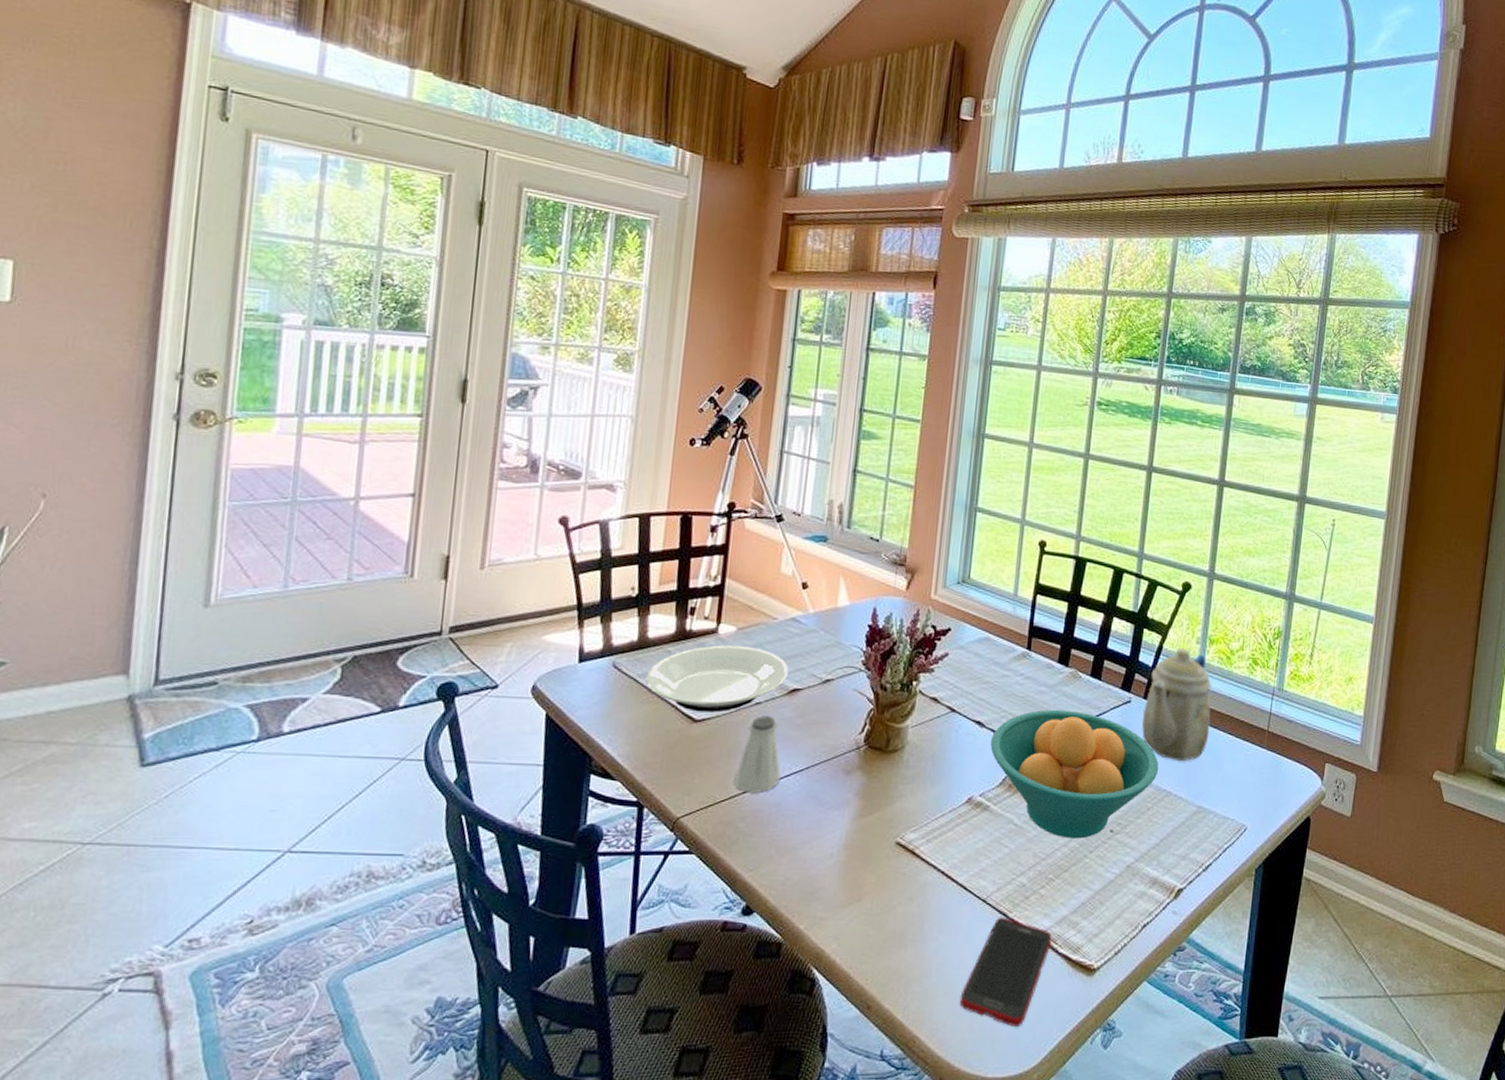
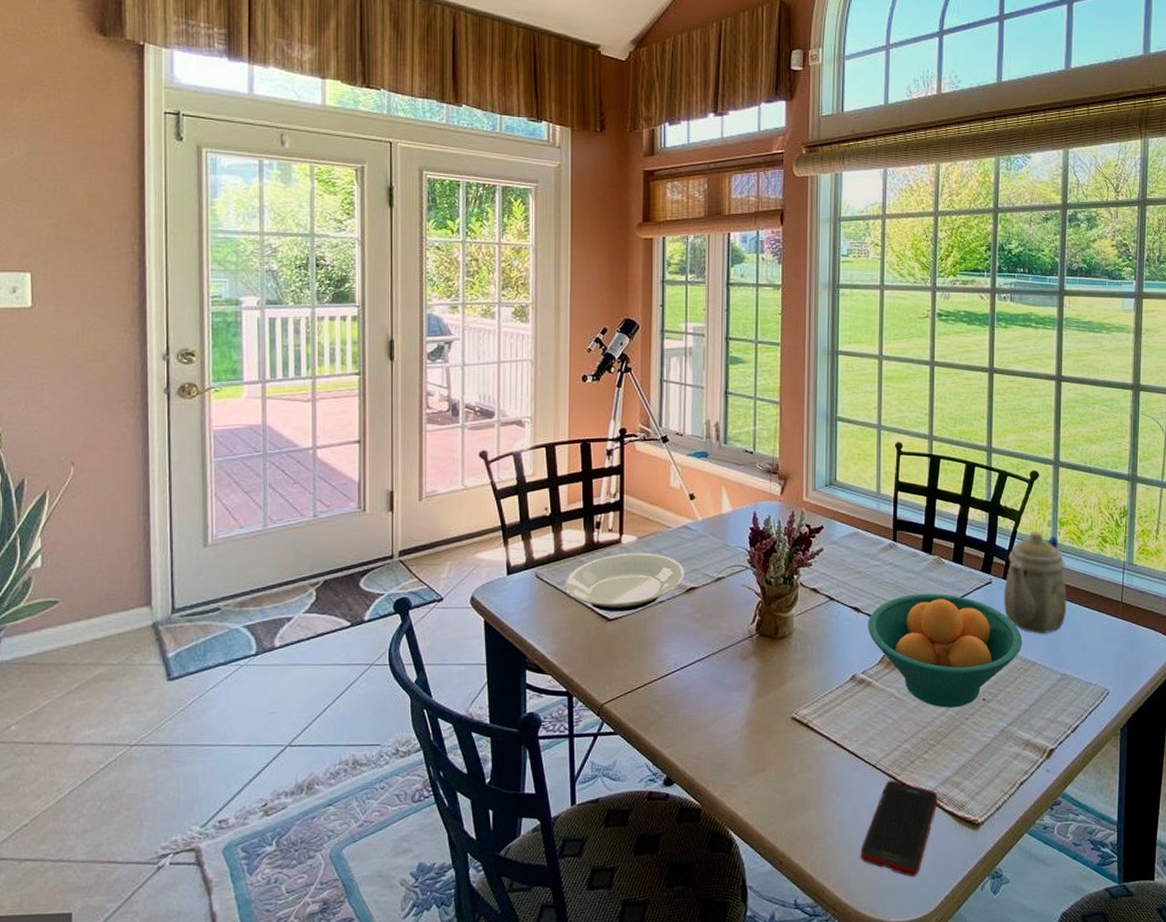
saltshaker: present [734,715,781,794] -> none [647,612,686,681]

